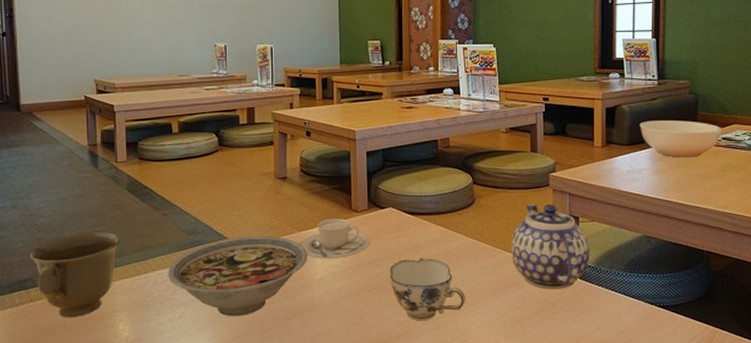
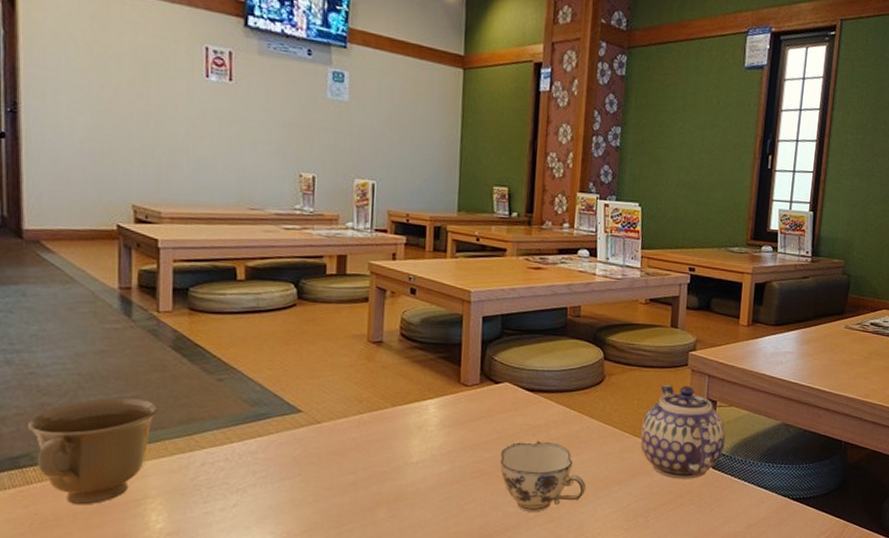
soup bowl: present [168,236,308,317] -> none [221,409,404,506]
teacup: present [299,218,371,258] -> none [392,392,481,439]
bowl: present [639,120,722,158] -> none [788,300,871,343]

